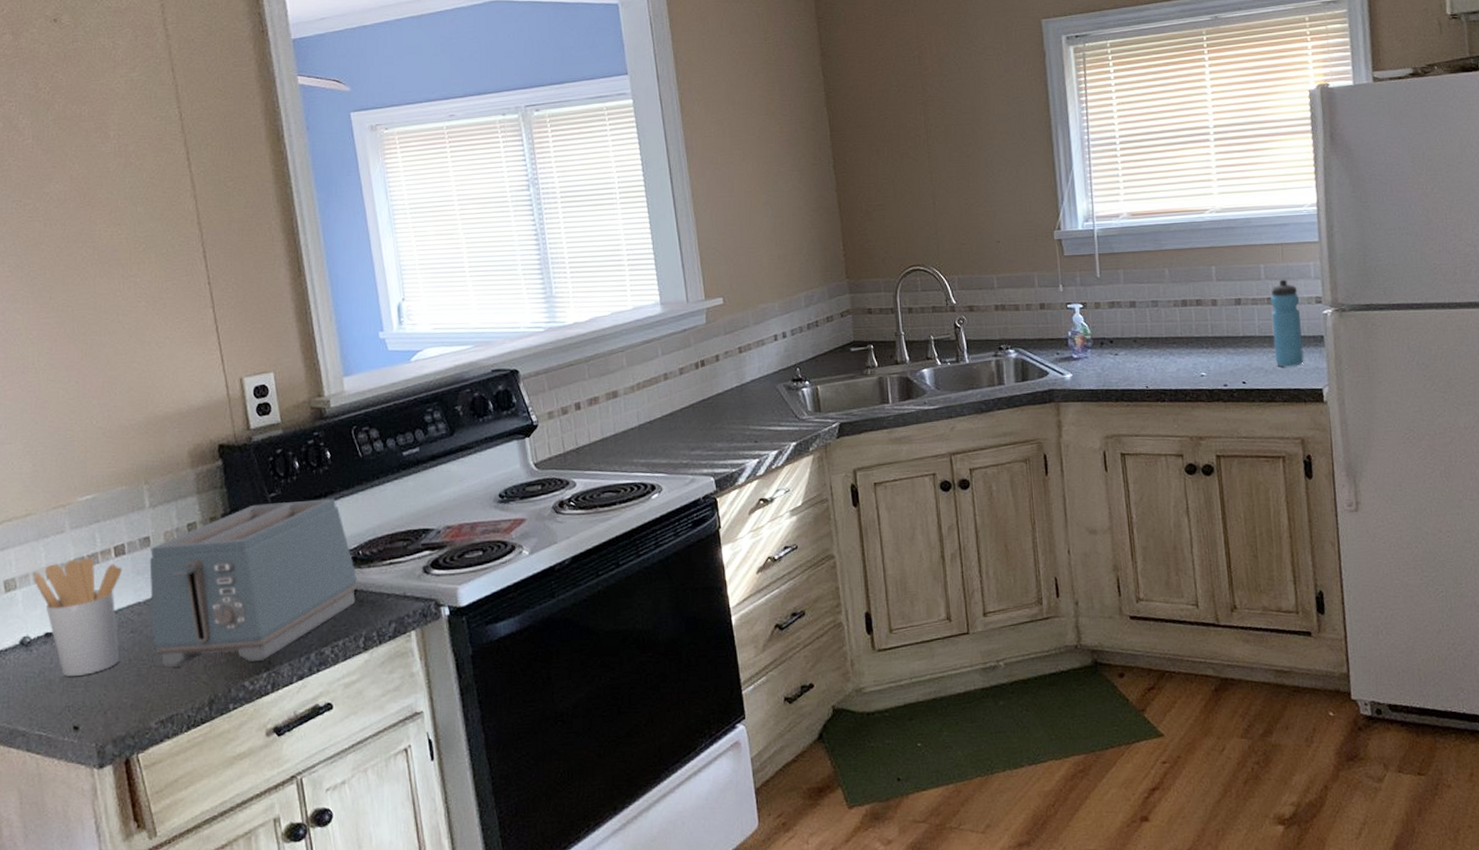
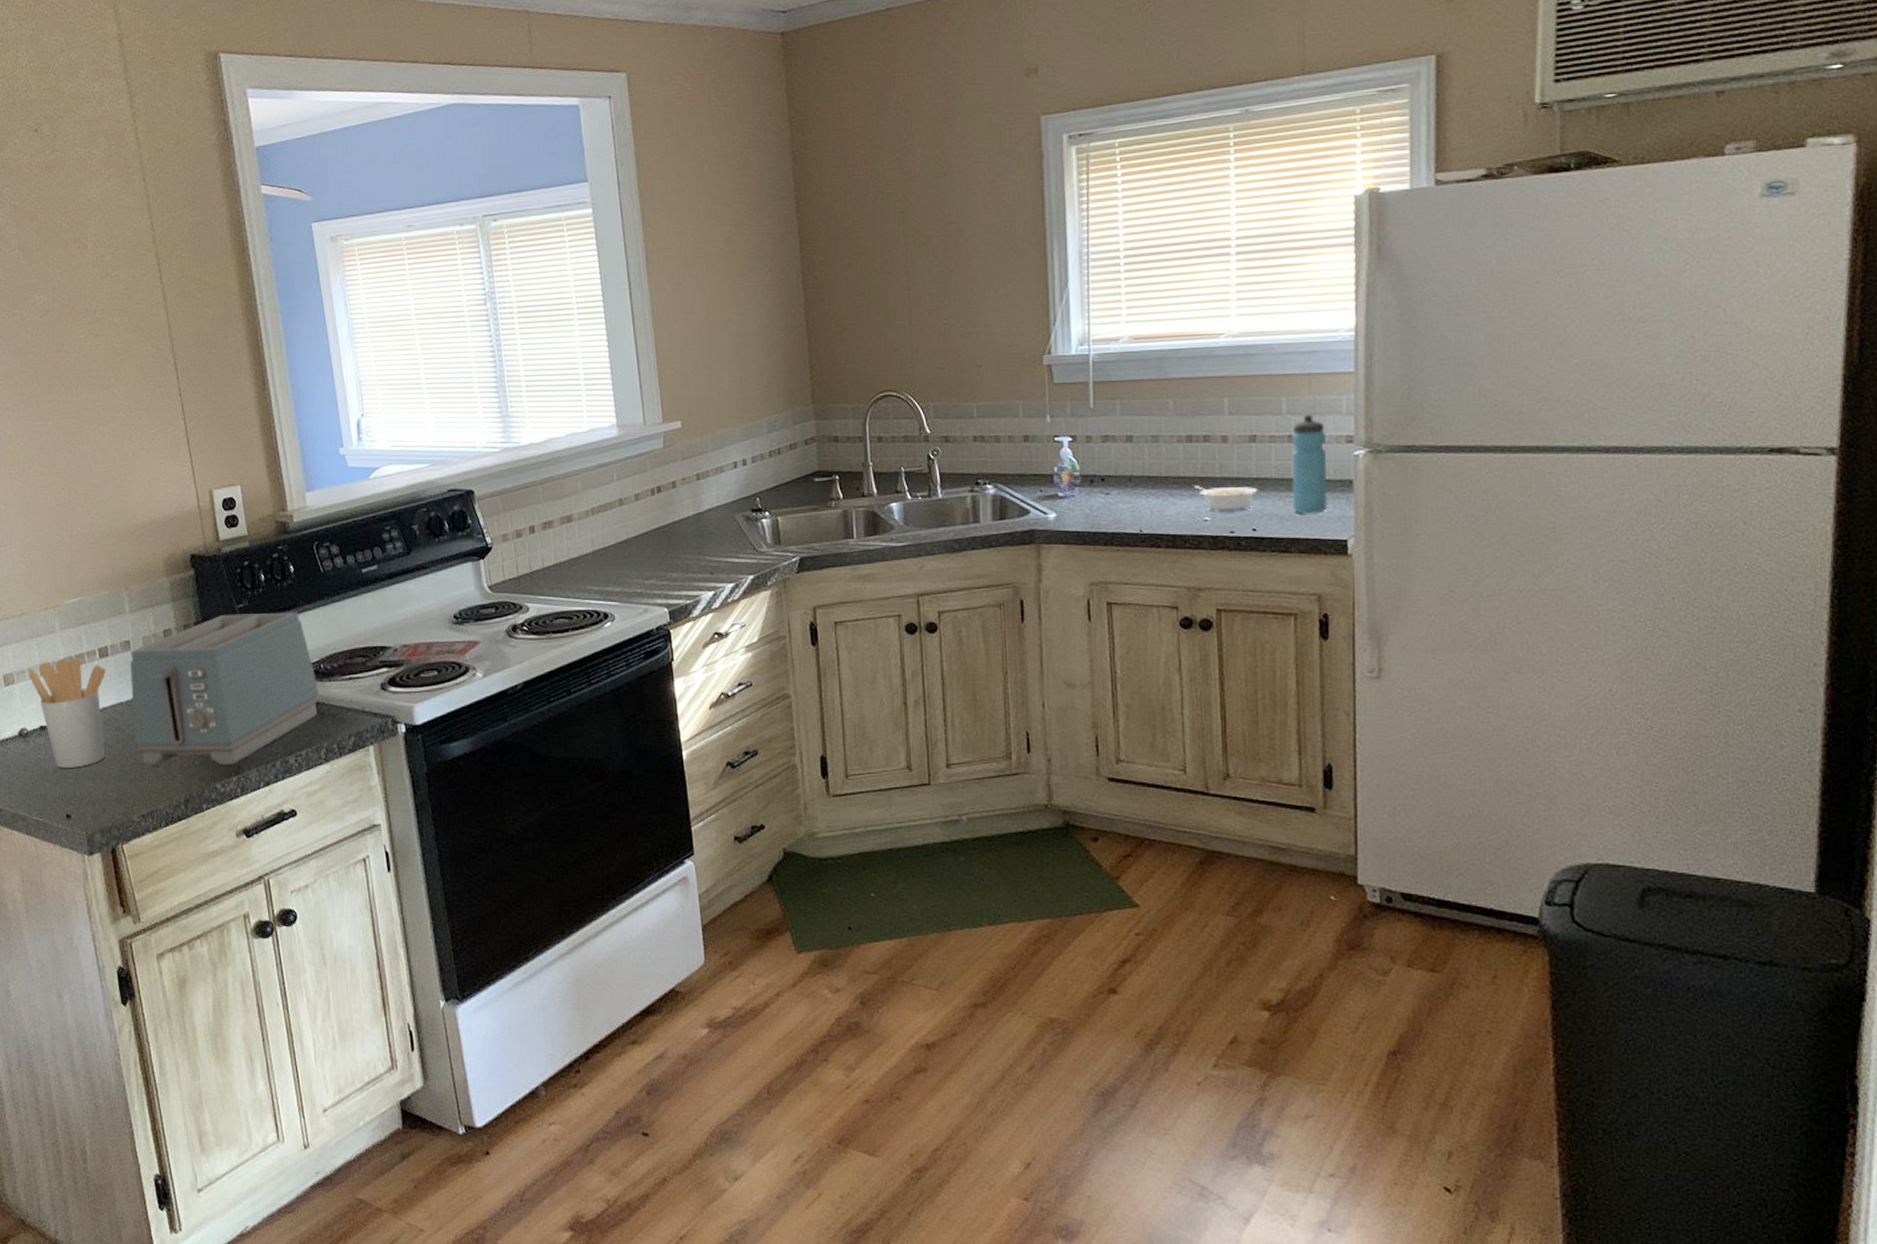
legume: none [1191,344,1245,368] -> present [1194,484,1258,513]

